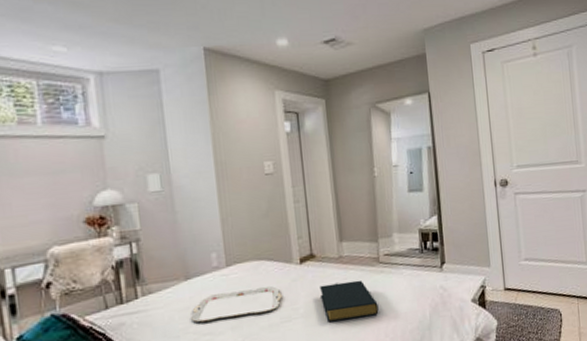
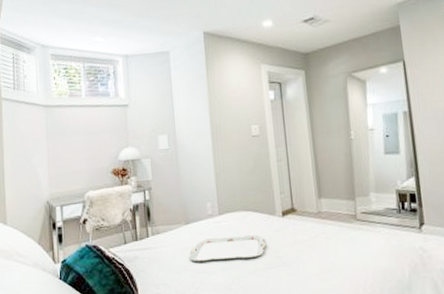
hardback book: present [320,280,379,323] -> none [300,235,357,273]

